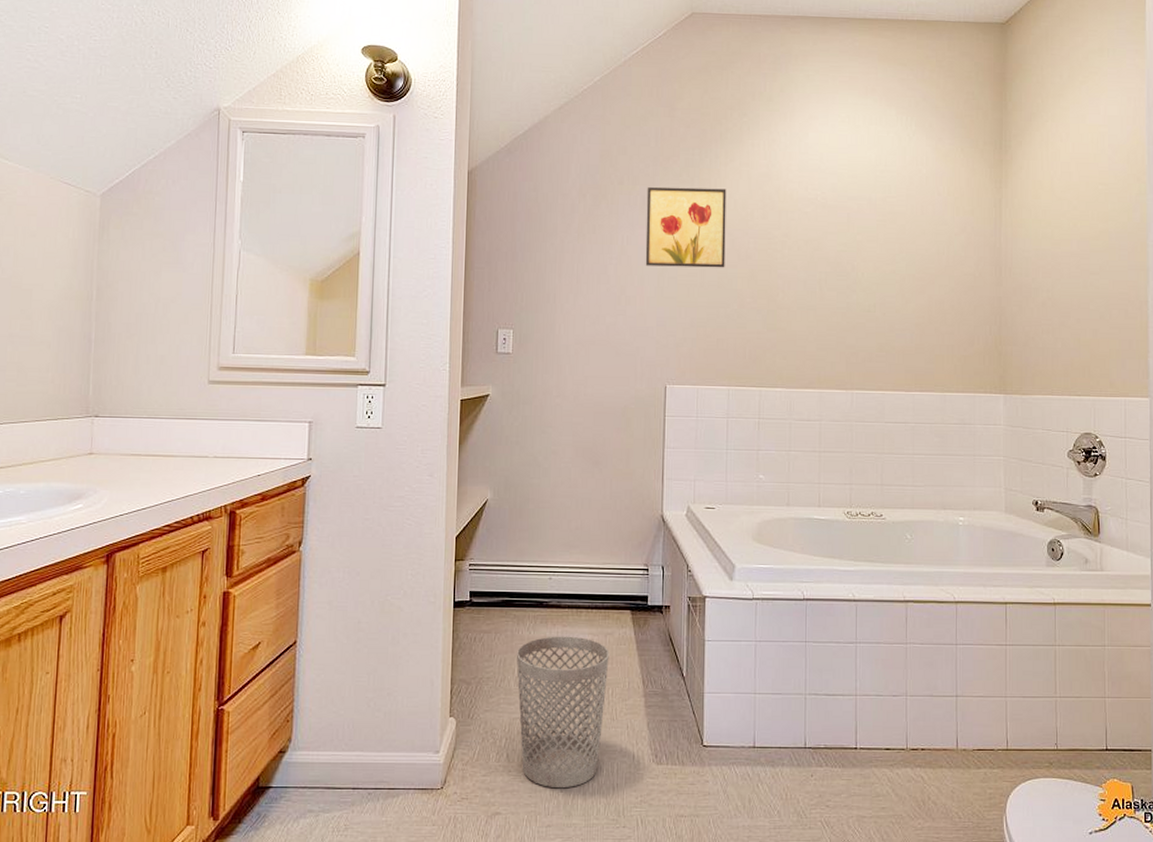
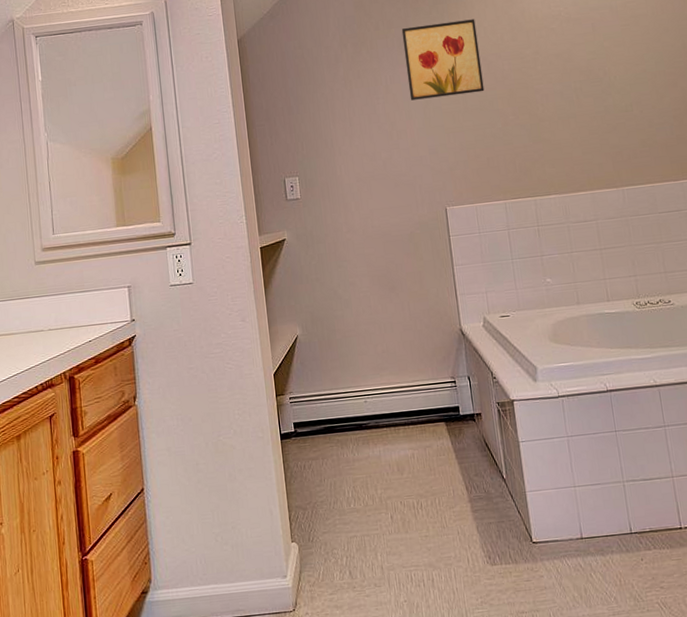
wastebasket: present [517,636,609,789] -> none [345,453,437,599]

